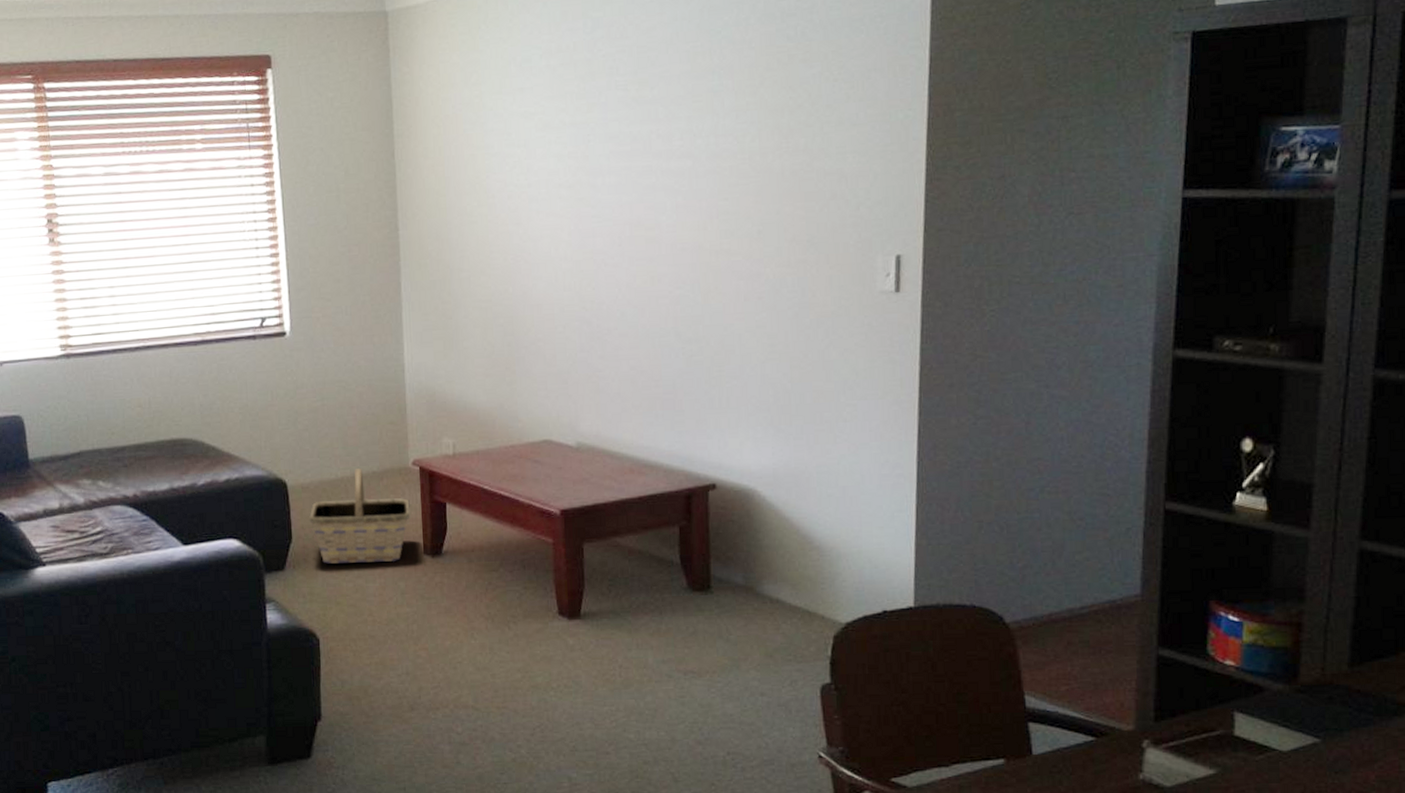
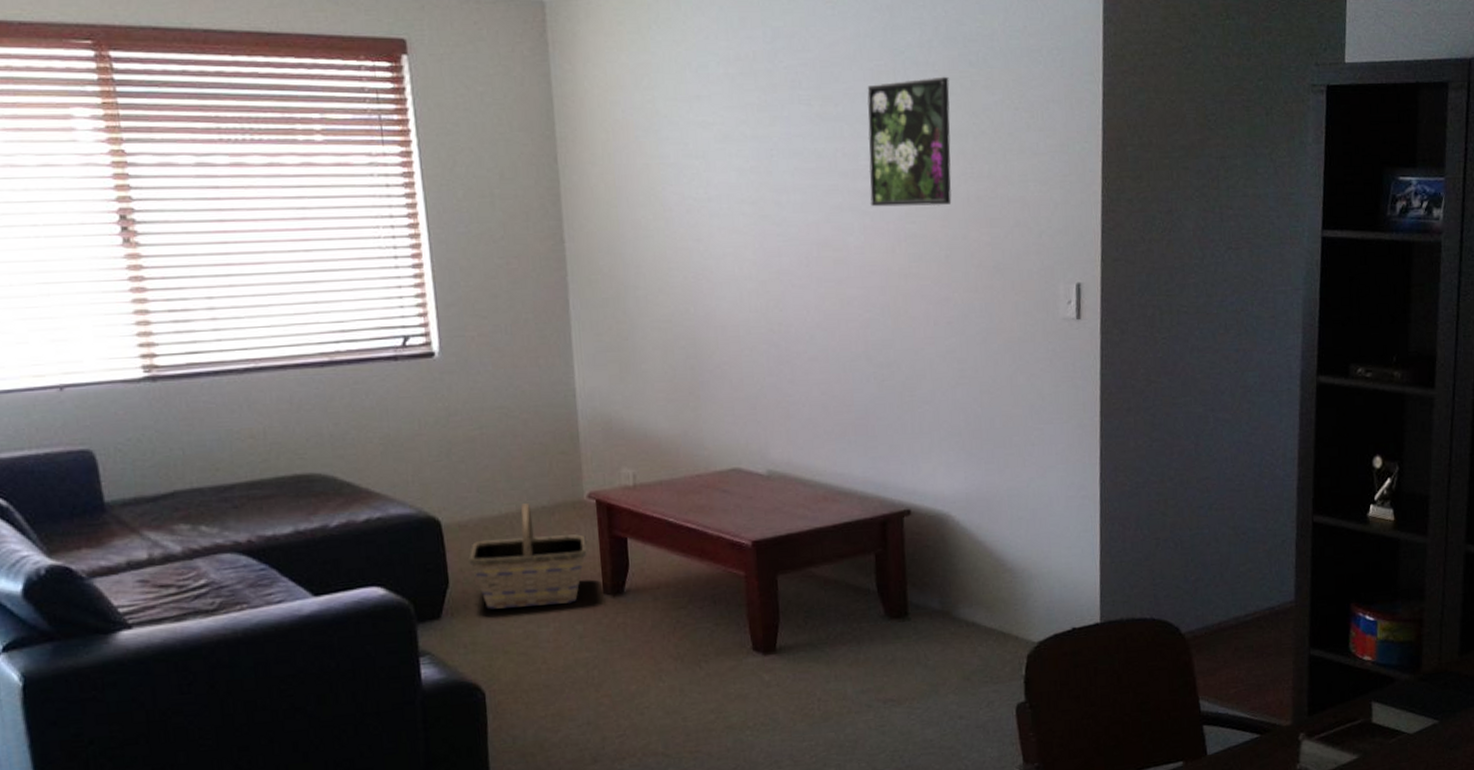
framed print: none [682,52,766,186] -> present [867,76,952,207]

